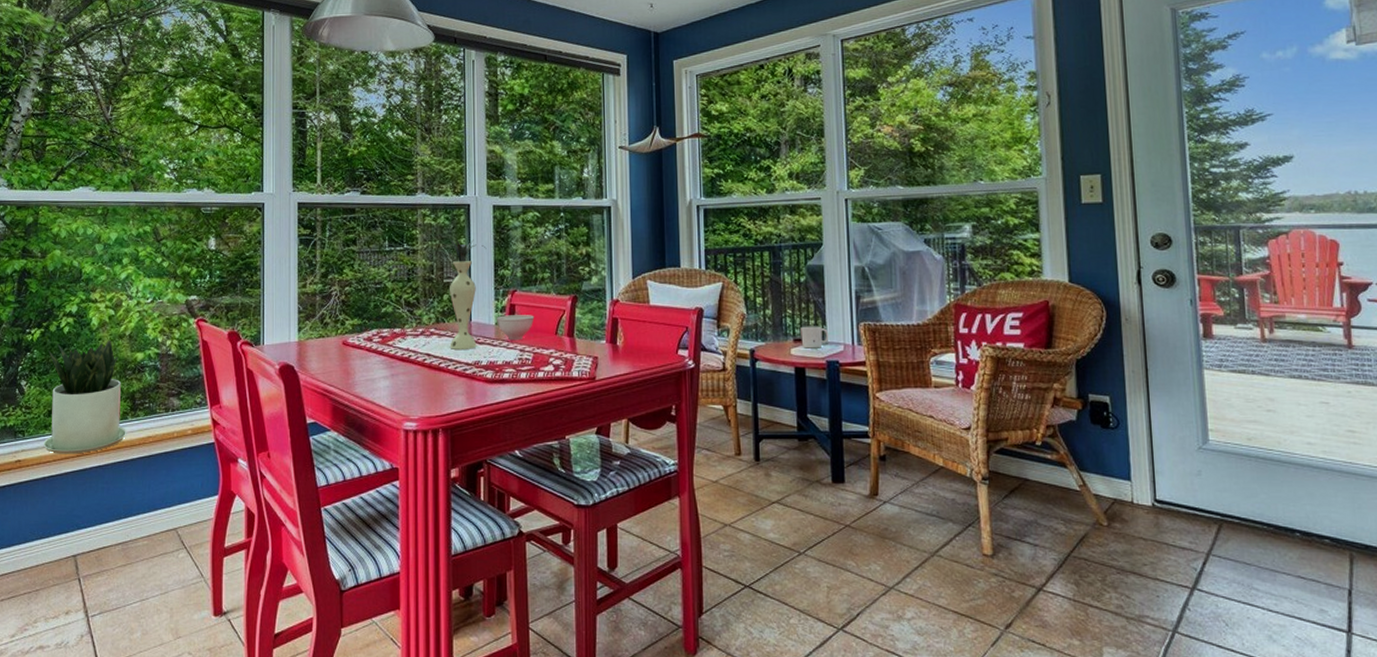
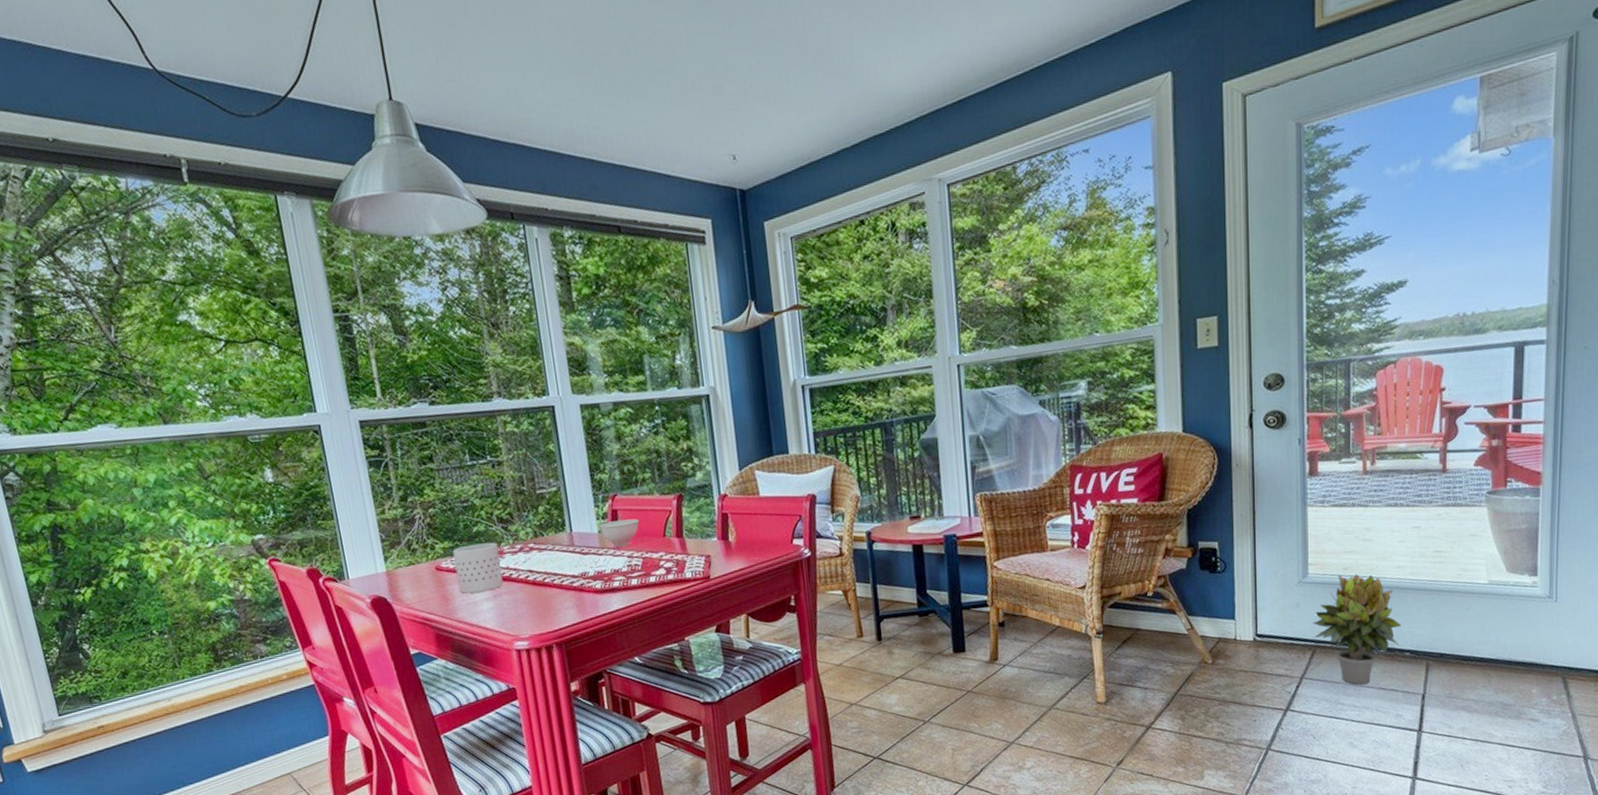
planter: present [43,339,127,454] -> none [105,591,216,715]
mug: none [360,323,402,370] -> present [452,542,504,594]
vase: present [437,238,487,349] -> none [524,444,582,563]
mug: present [800,326,829,349] -> none [916,501,946,525]
potted plant: none [1216,445,1318,570] -> present [1312,574,1402,685]

